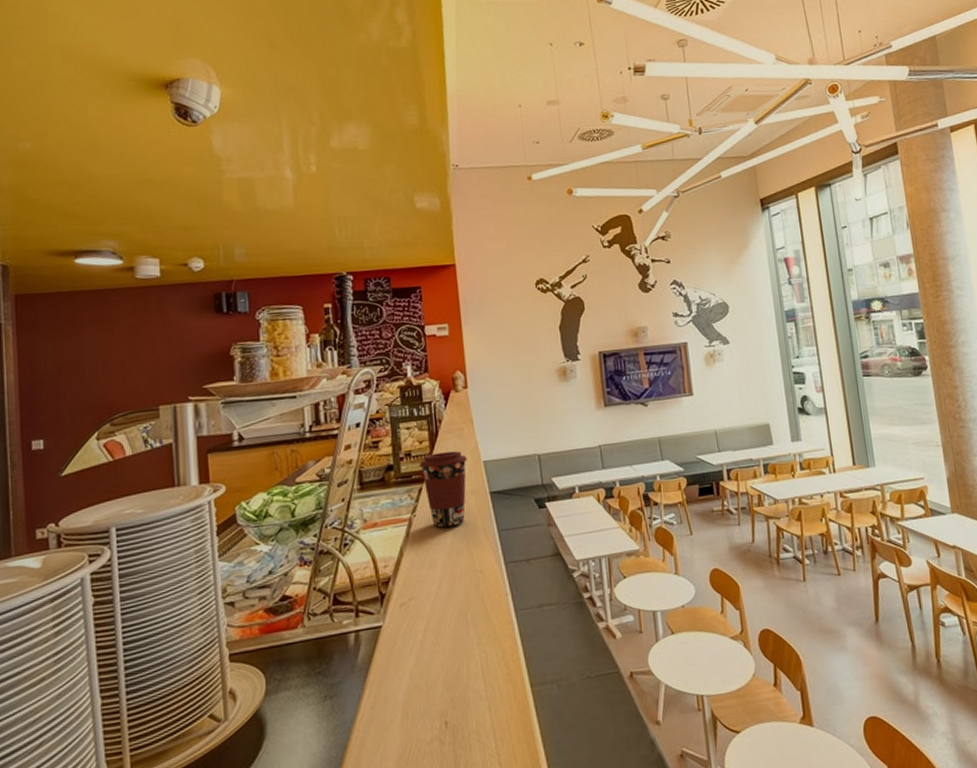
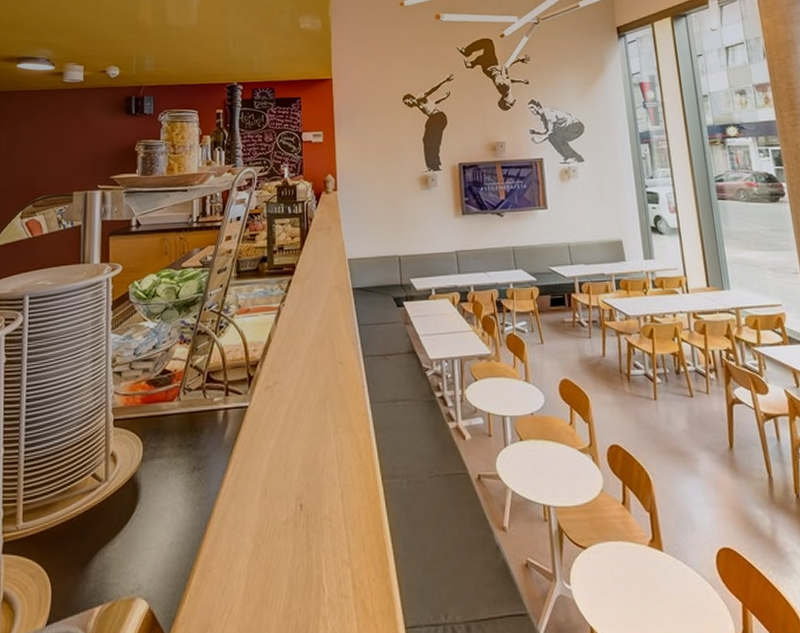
coffee cup: present [419,451,467,528] -> none [290,248,333,318]

